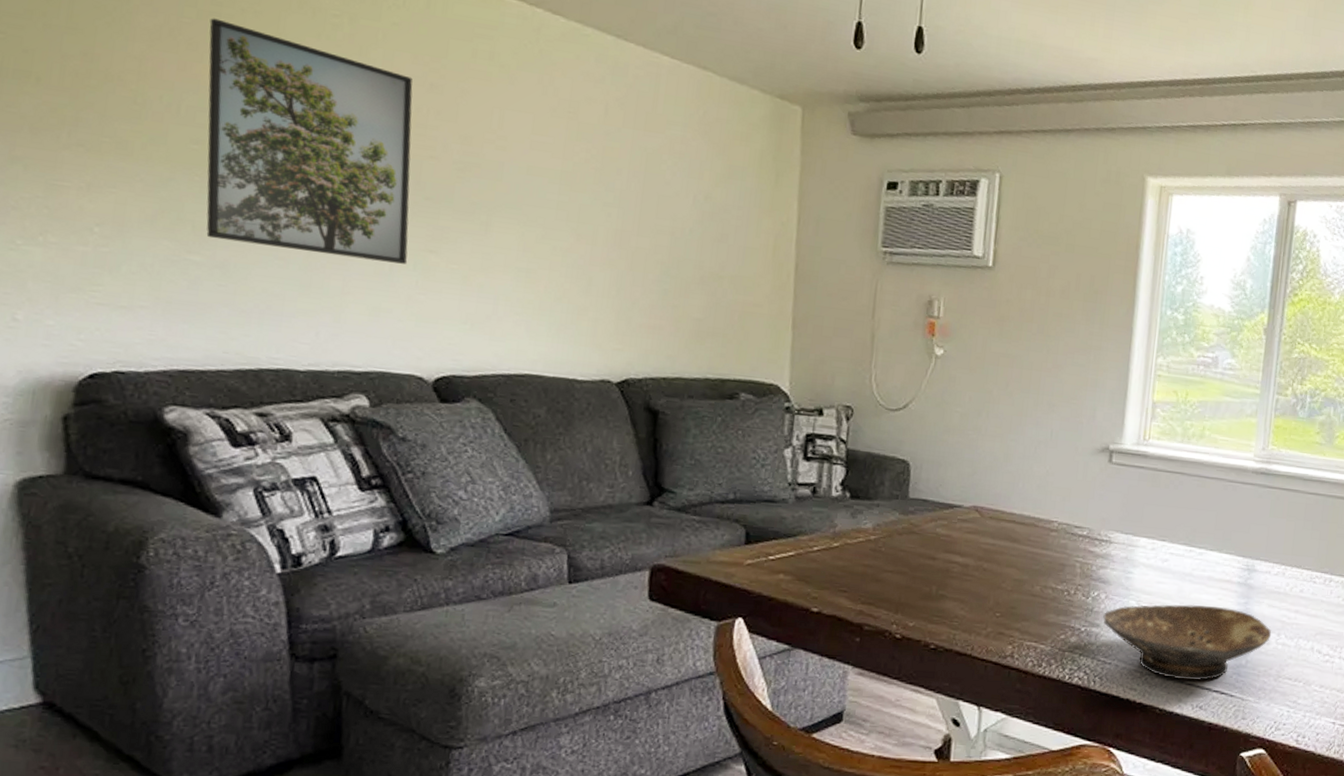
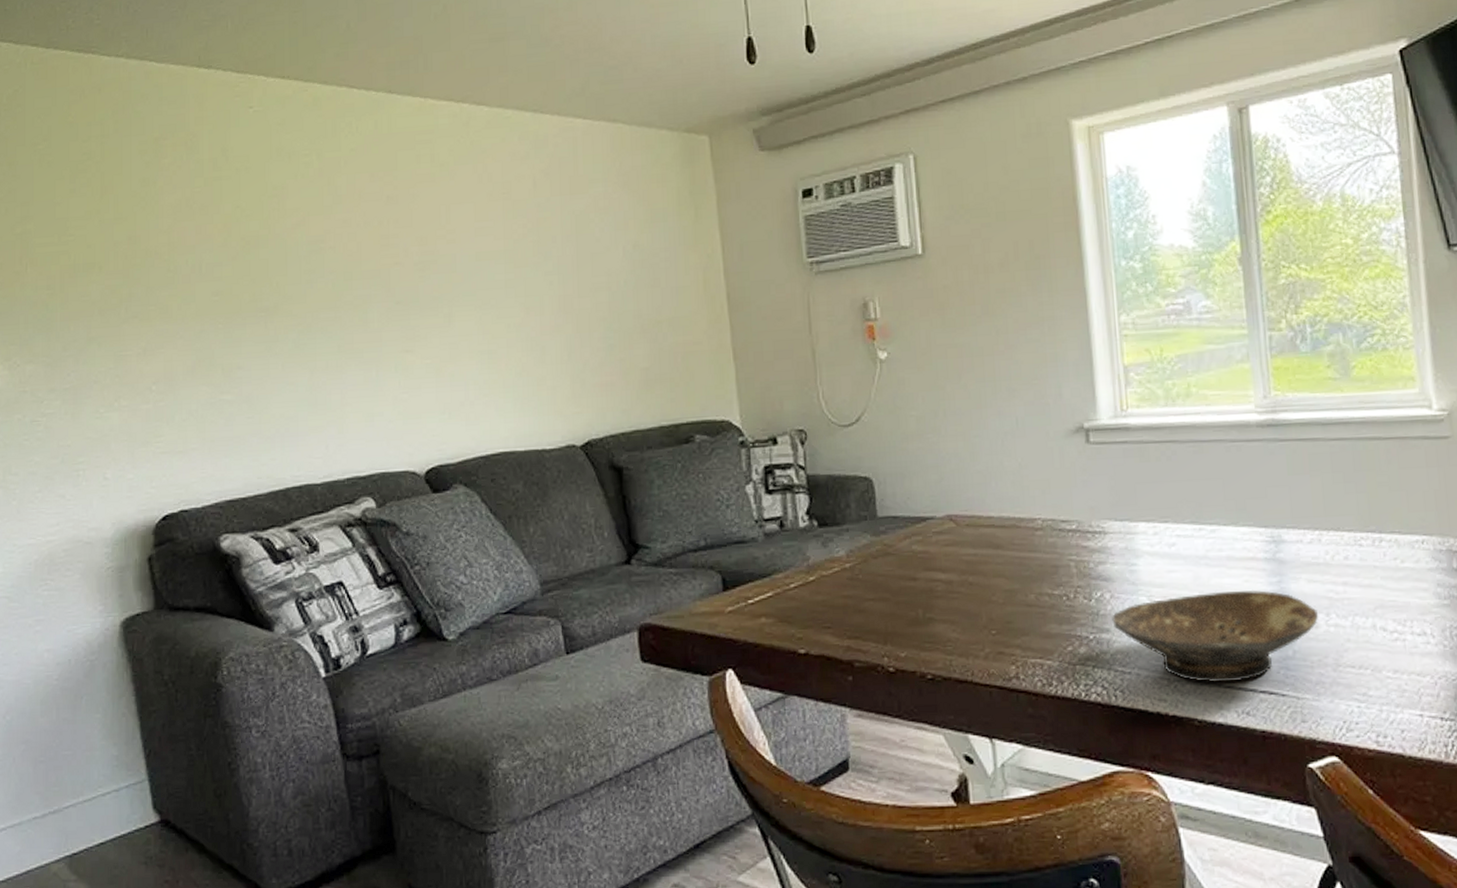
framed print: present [206,18,413,264] -> none [214,182,390,377]

